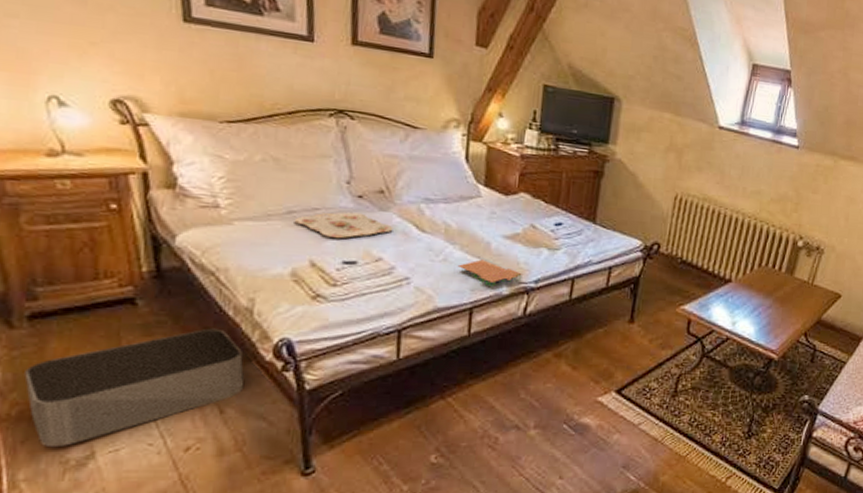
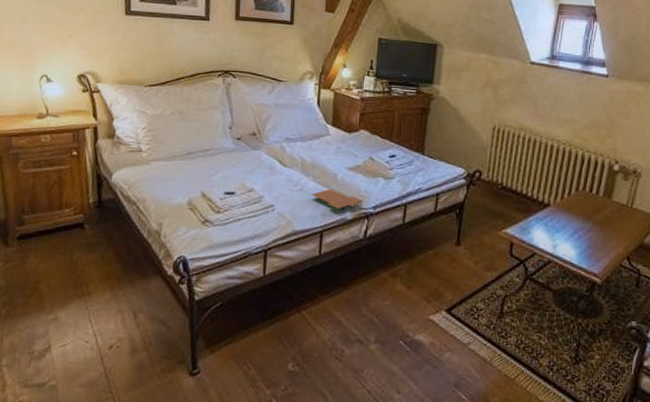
storage bin: present [24,328,244,446] -> none [12,247,152,340]
serving tray: present [294,212,394,239] -> none [191,151,263,174]

